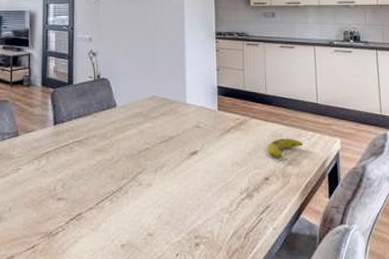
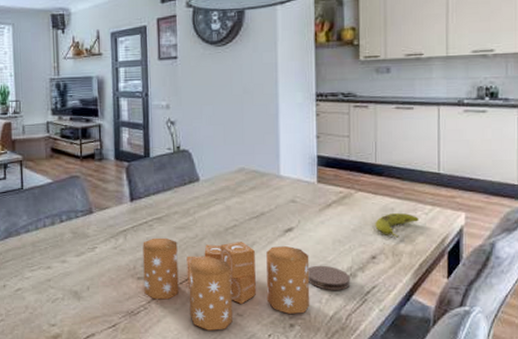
candle: none [63,159,213,251] -> present [143,237,310,331]
coaster: none [211,186,248,210] -> present [308,265,351,290]

